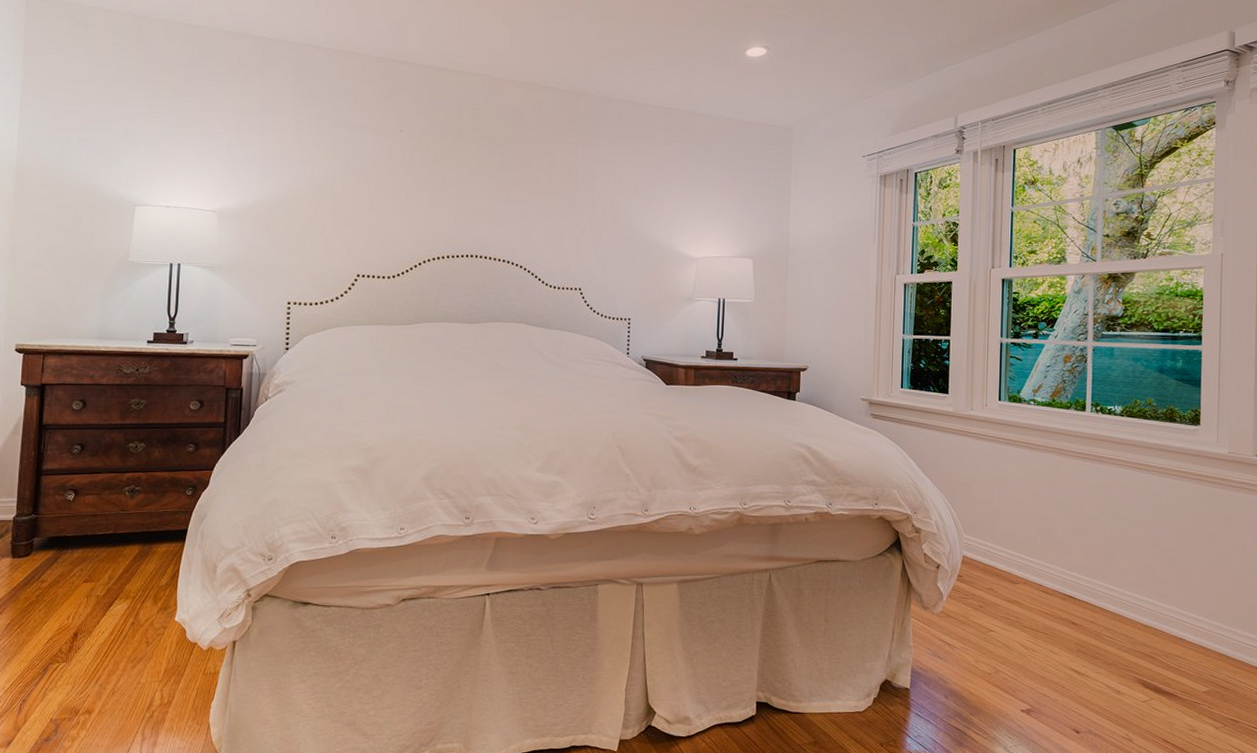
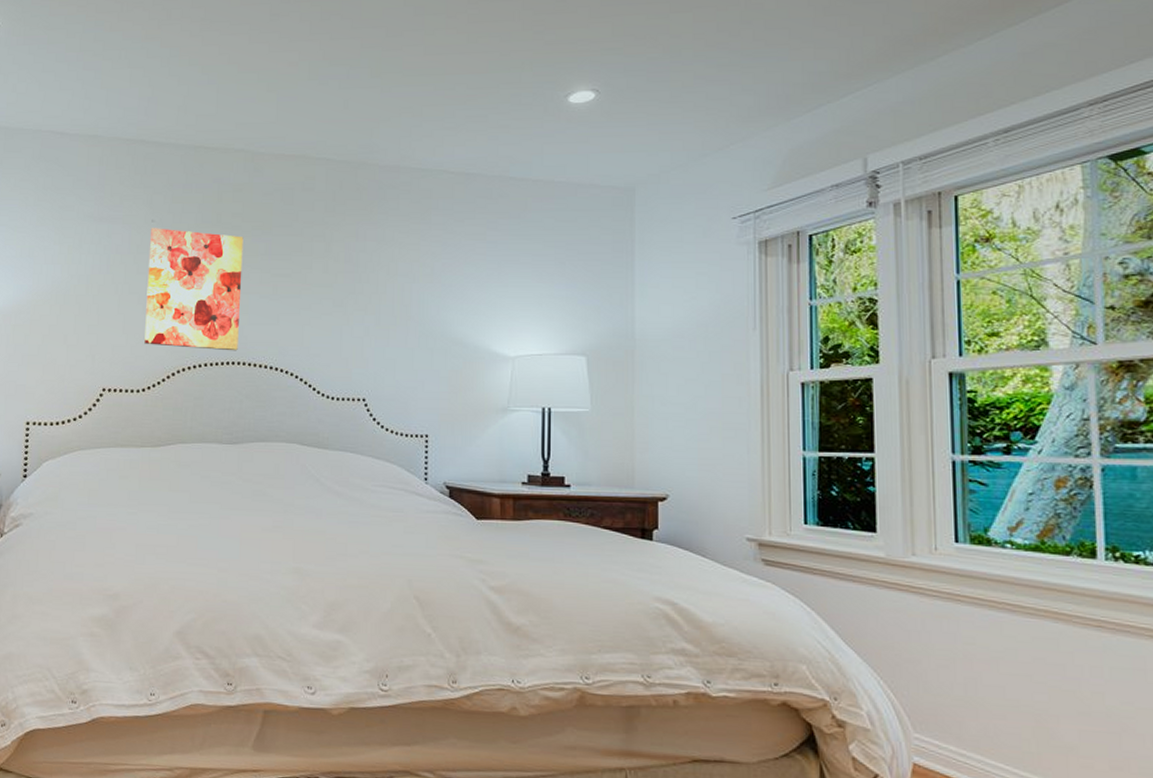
wall art: none [394,137,481,246] -> present [144,228,244,351]

